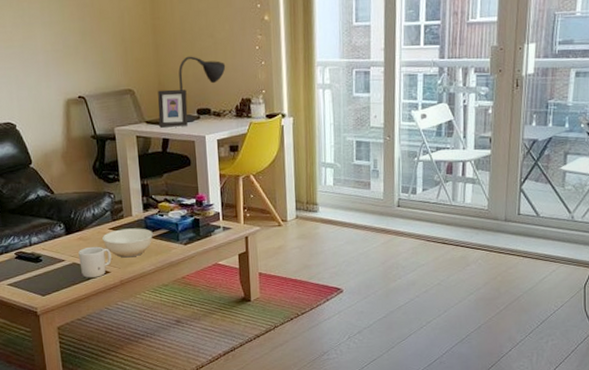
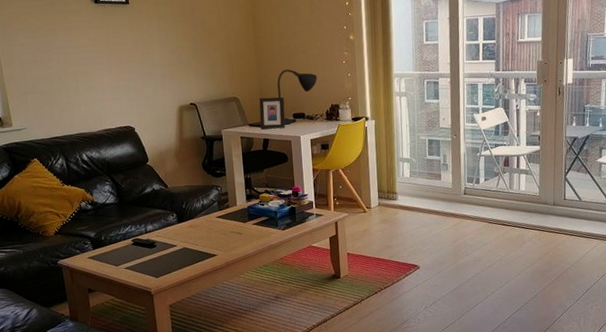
mug: present [78,246,112,278] -> none [189,232,218,261]
bowl: present [102,228,153,258] -> none [210,216,255,242]

